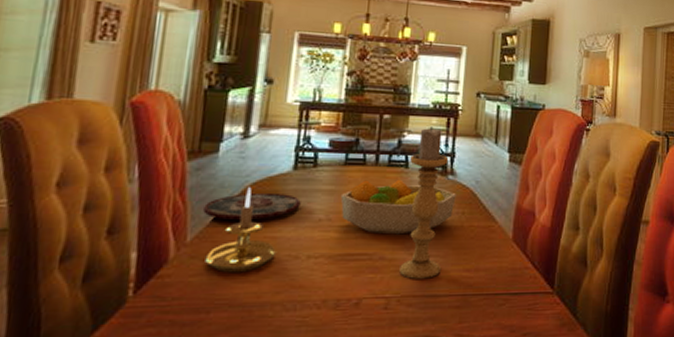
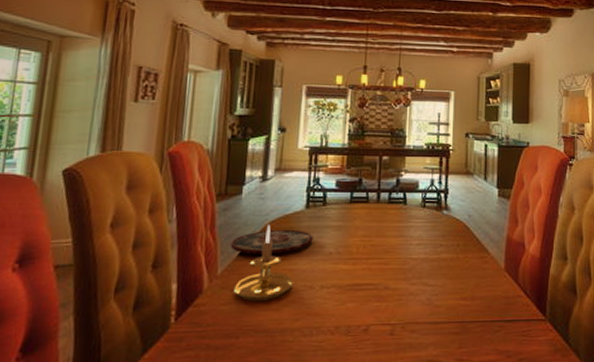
fruit bowl: present [340,179,456,235] -> none [347,215,451,266]
candle holder: present [399,127,449,279] -> none [402,166,443,307]

